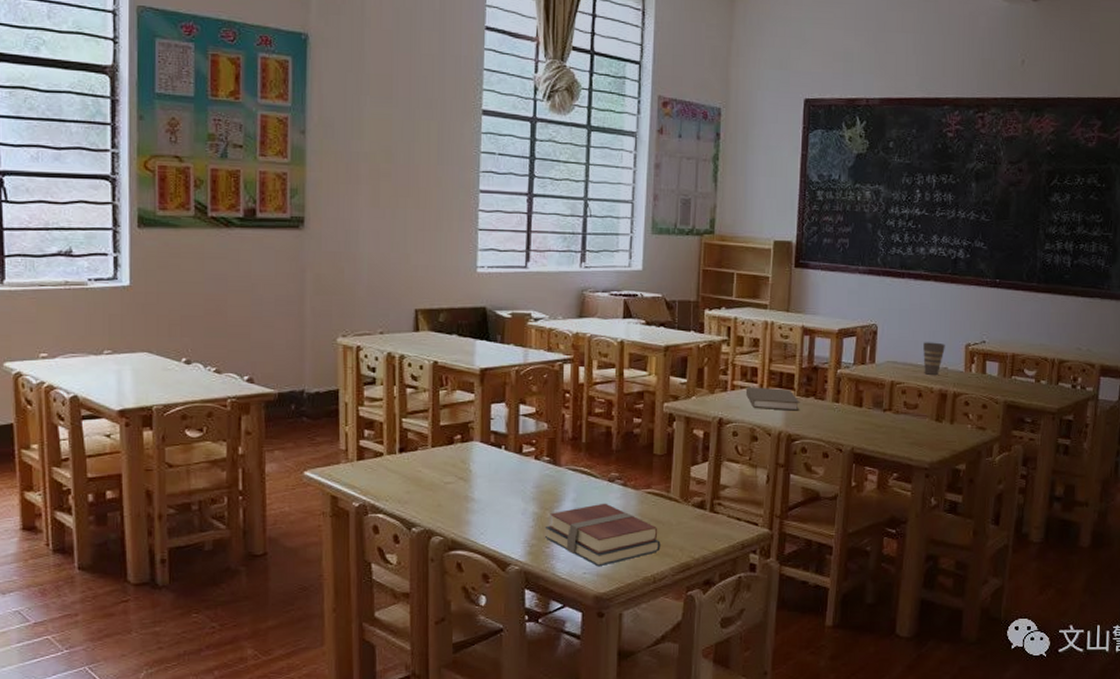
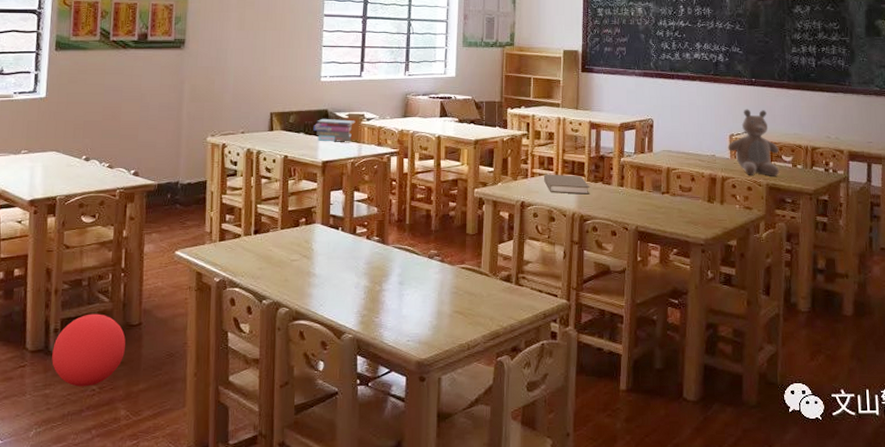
ball: none [160,542,248,624] -> present [52,313,126,387]
books: none [469,317,520,346] -> present [313,118,356,142]
books: present [544,503,661,567] -> none [374,277,473,335]
cup: present [923,342,945,376] -> none [693,133,712,163]
stuffed animal: none [962,314,1022,393] -> present [728,109,779,176]

